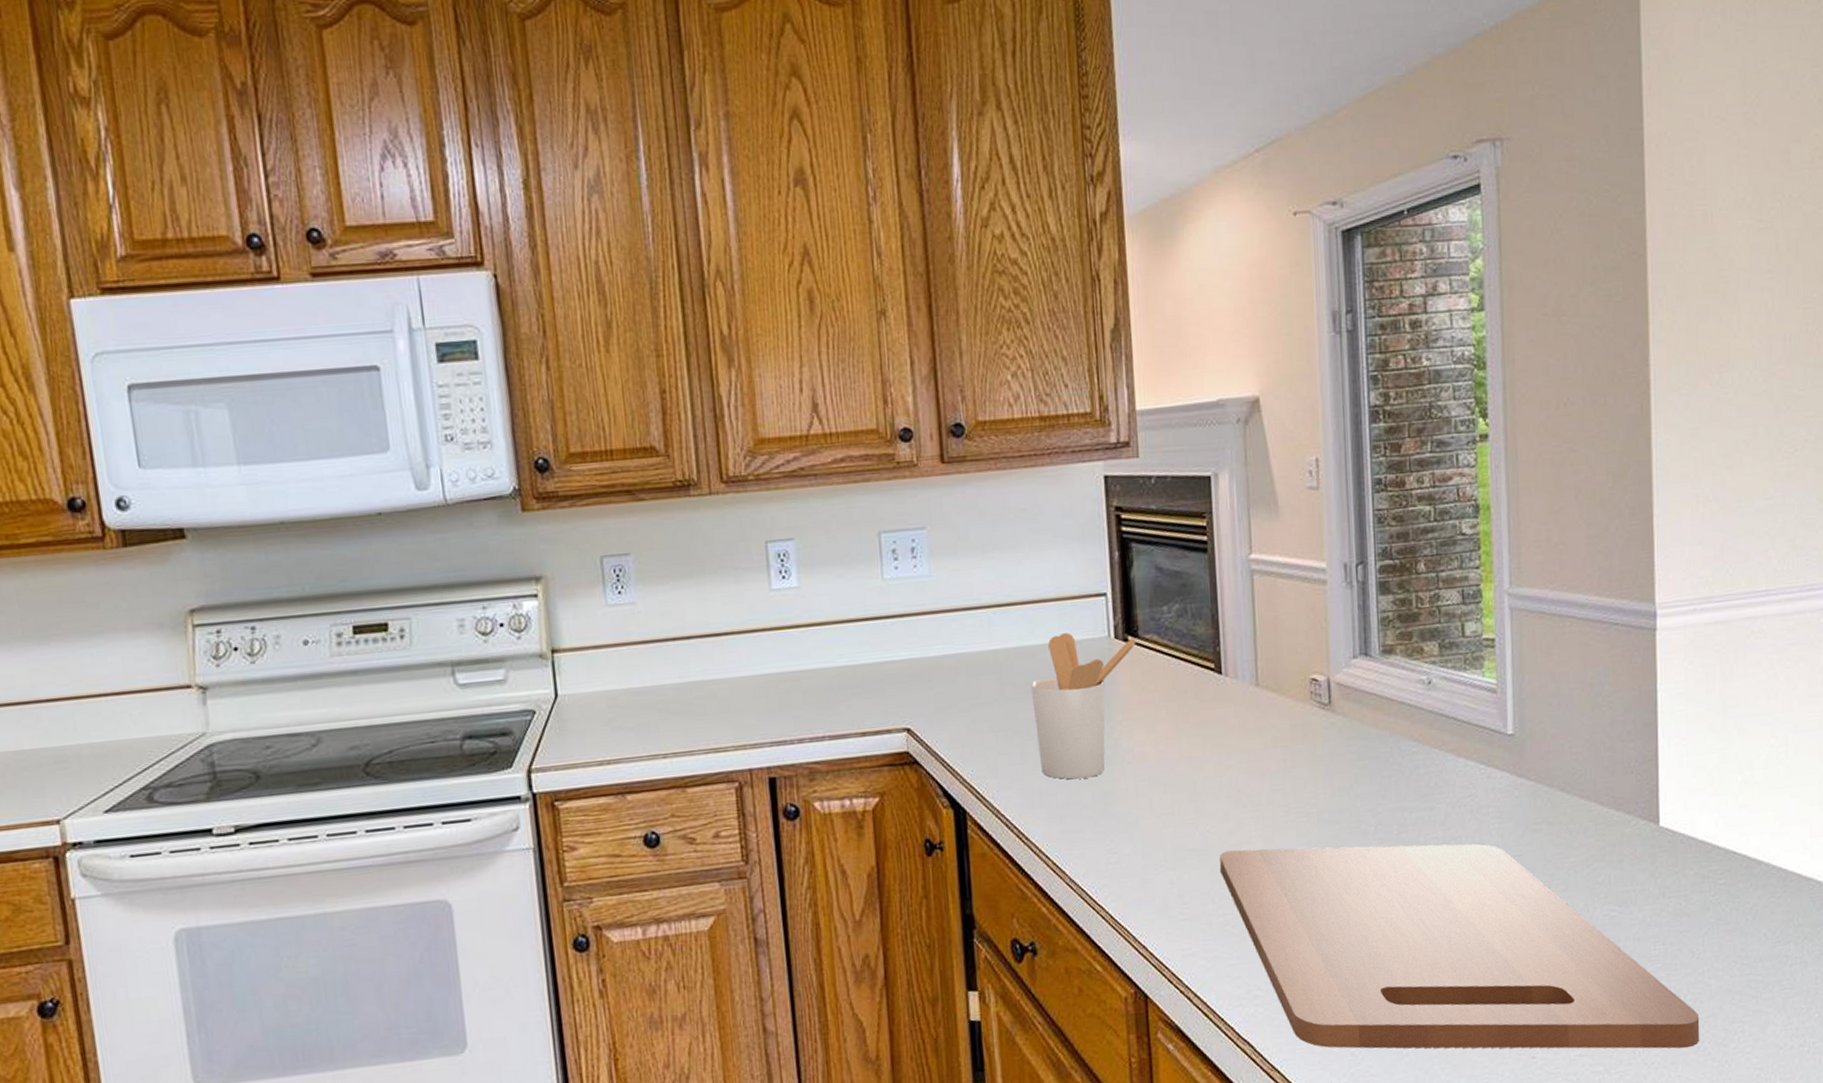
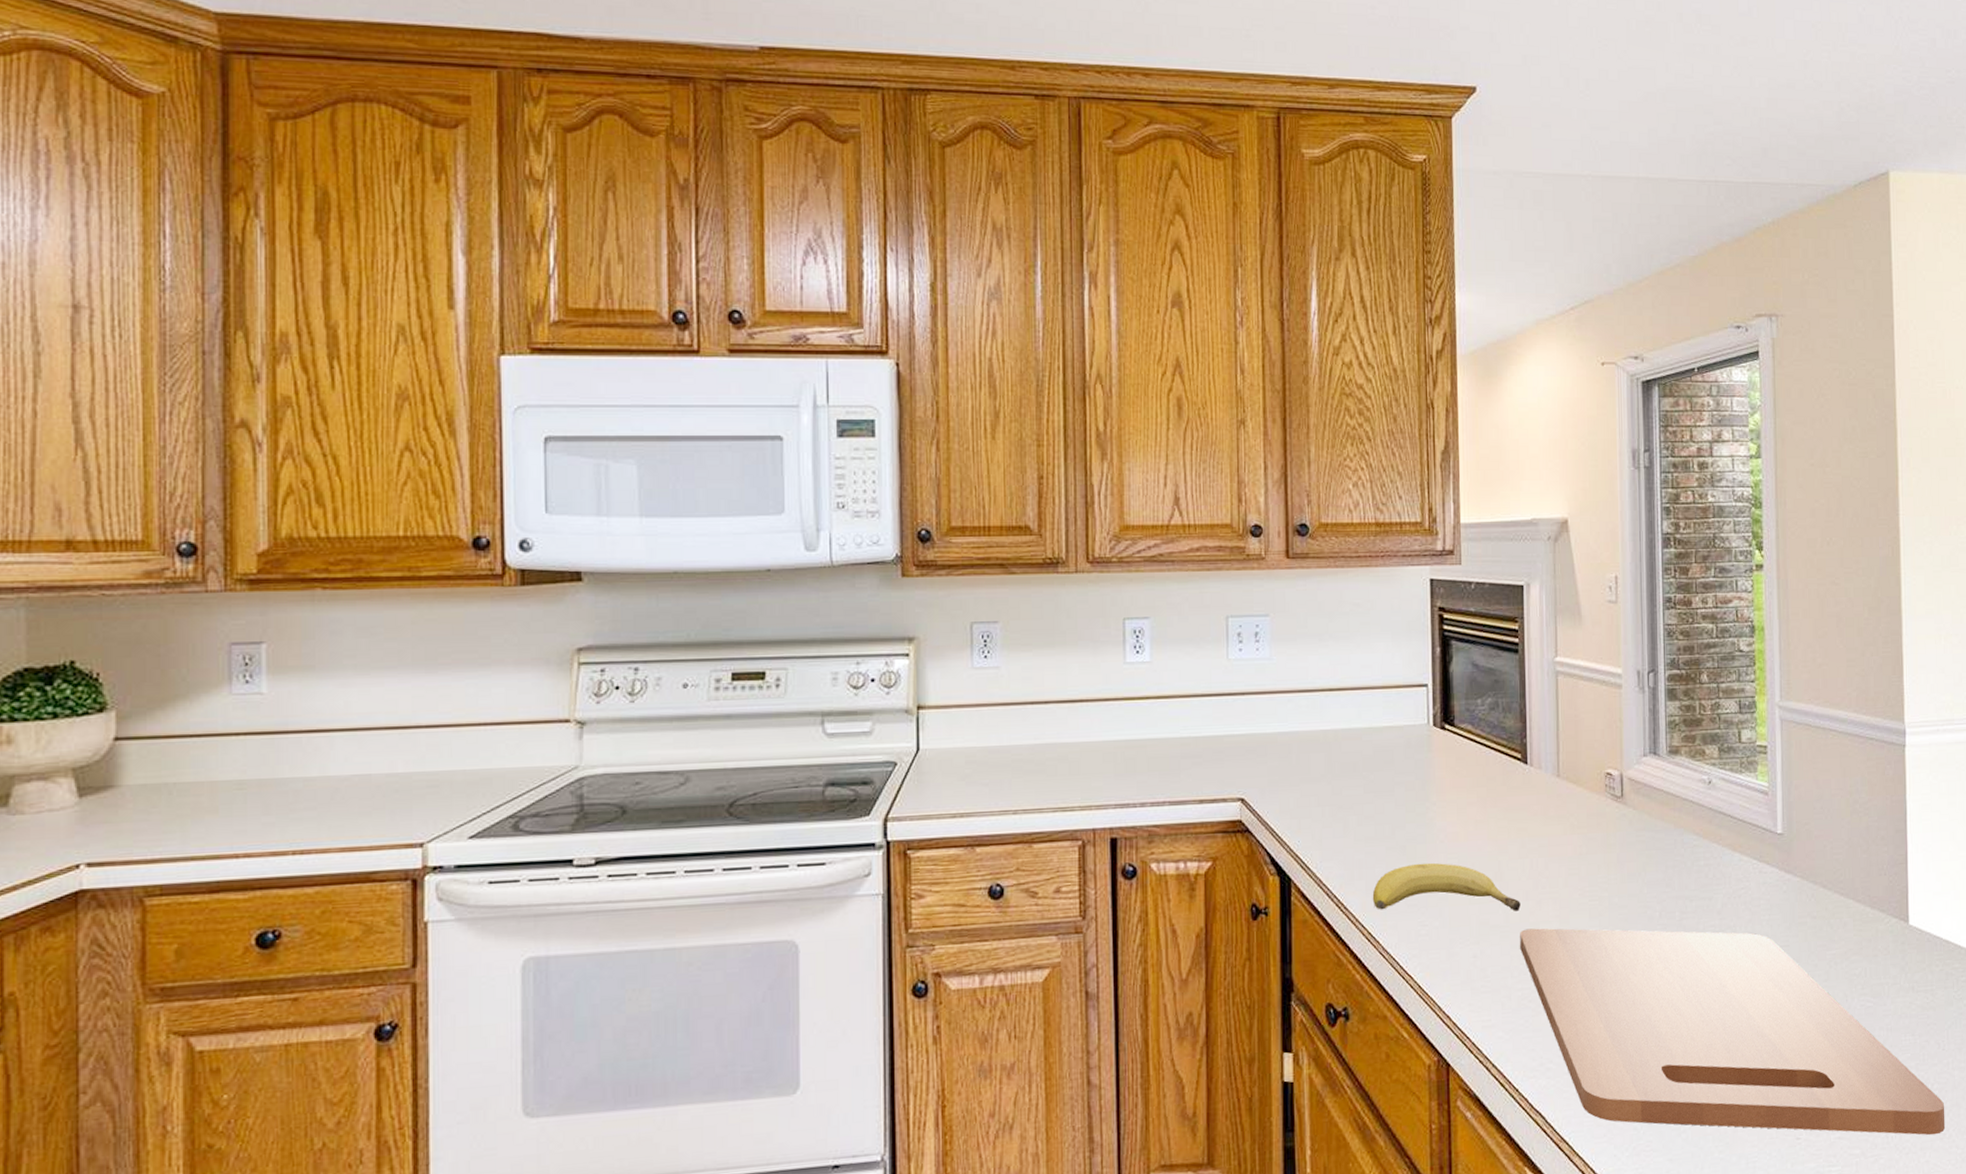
utensil holder: present [1031,633,1136,780] -> none [1356,718,1452,855]
fruit: none [1055,785,1220,839] -> present [1372,862,1521,911]

